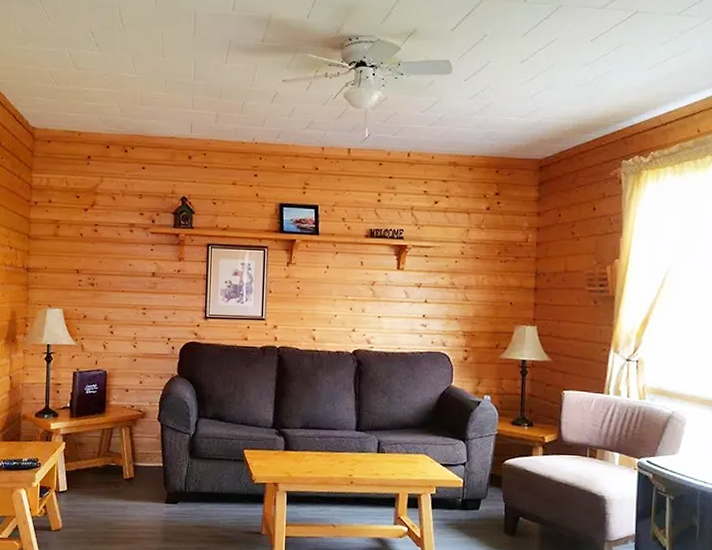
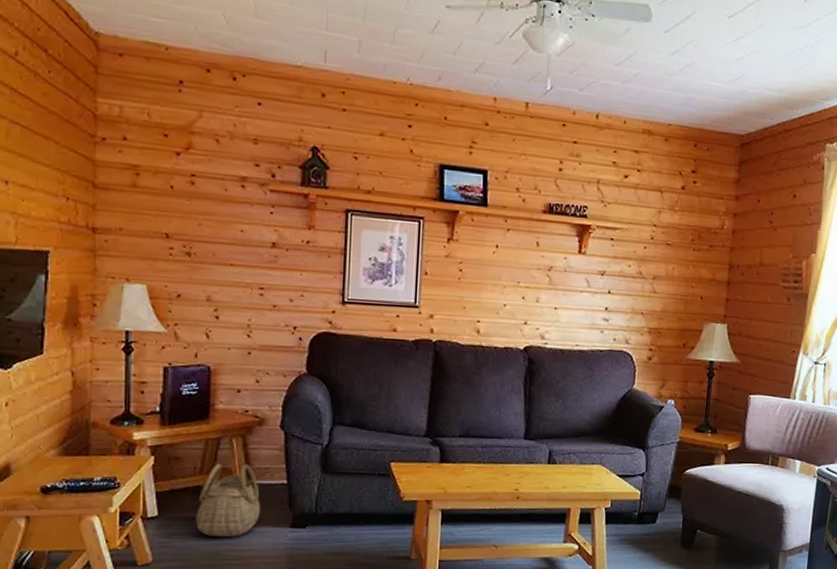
basket: none [94,448,143,510] -> present [196,463,261,538]

